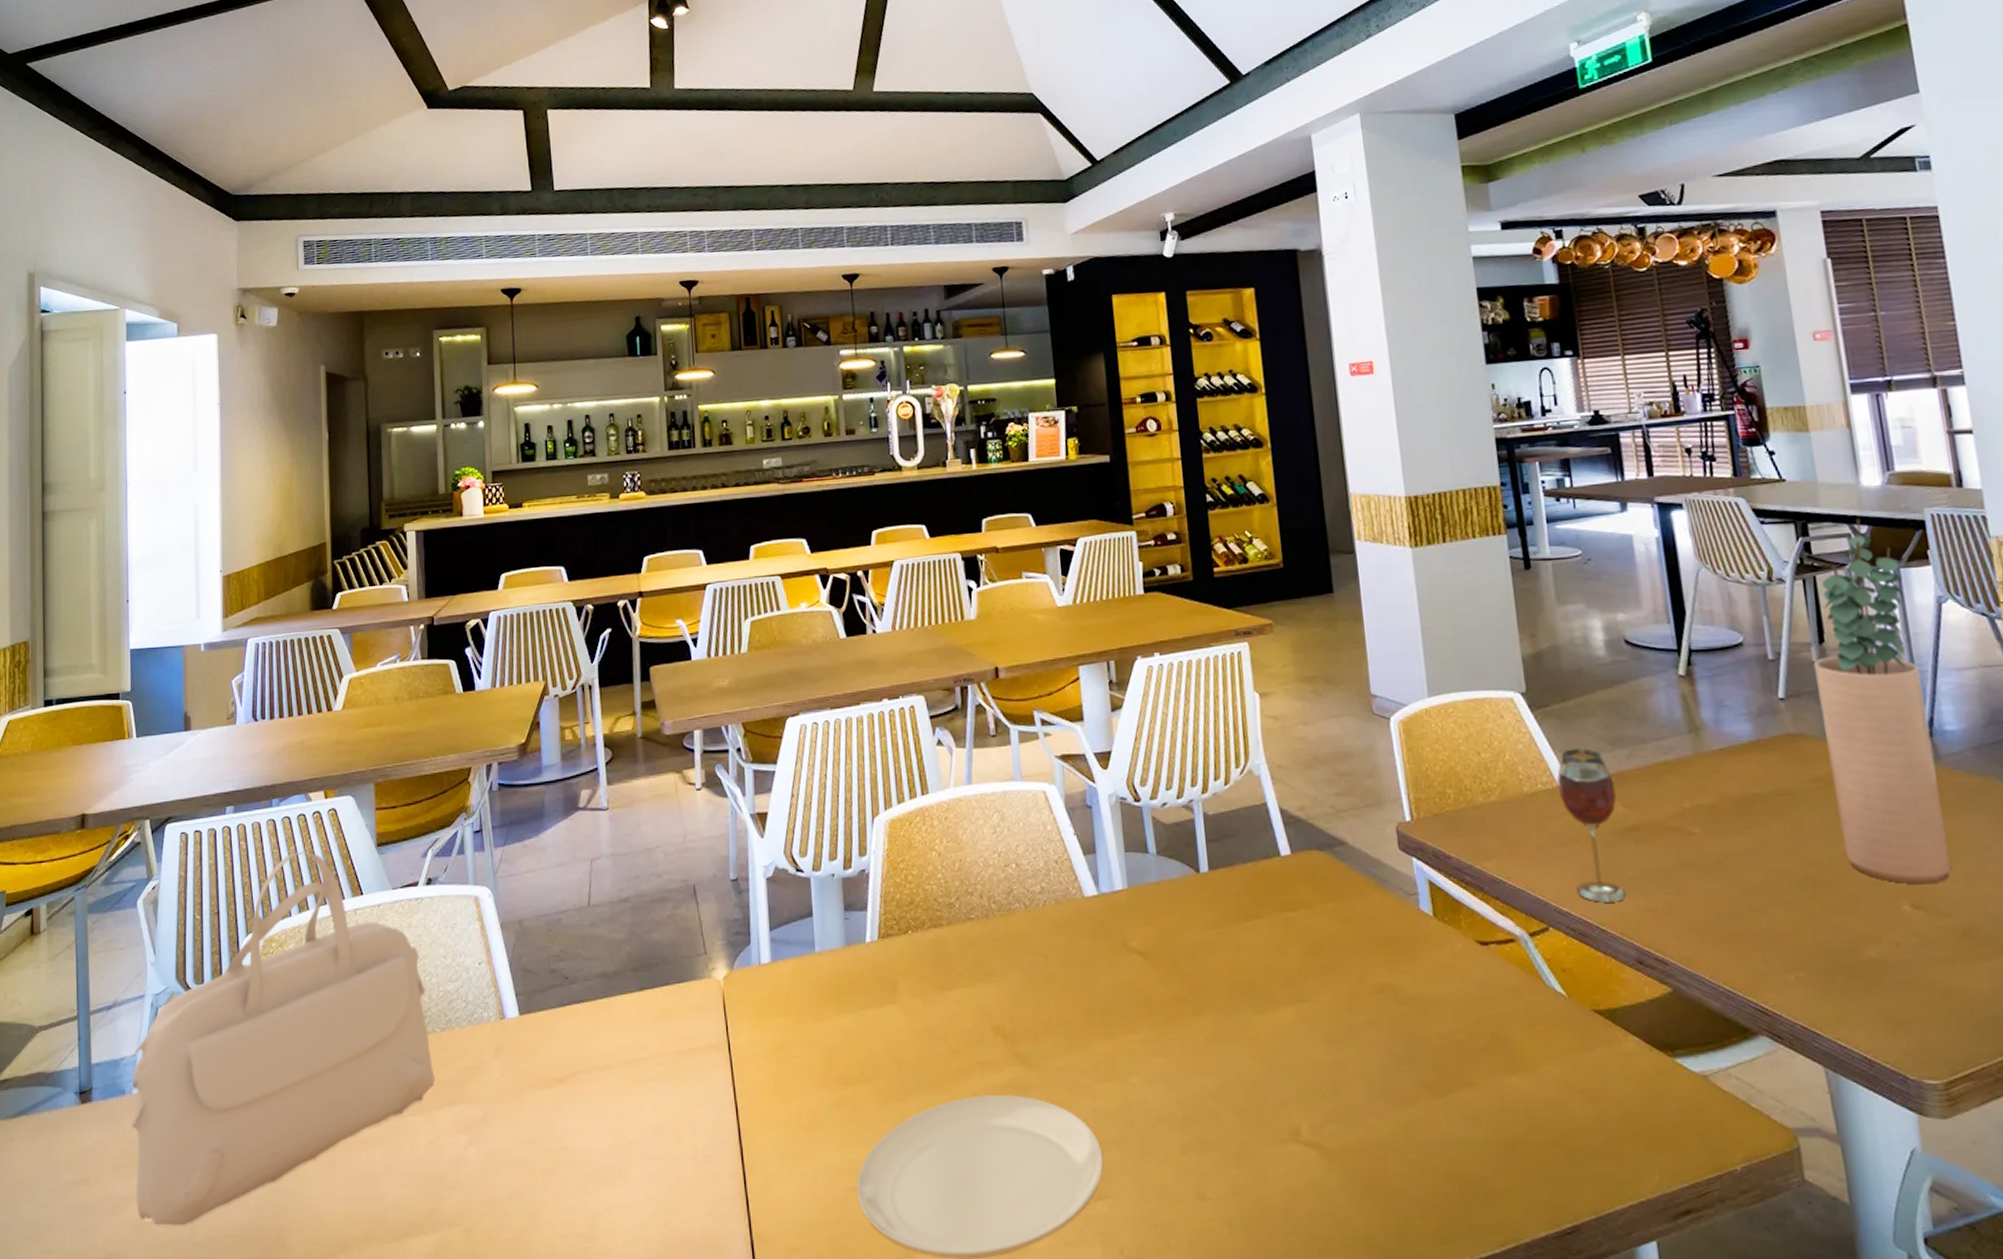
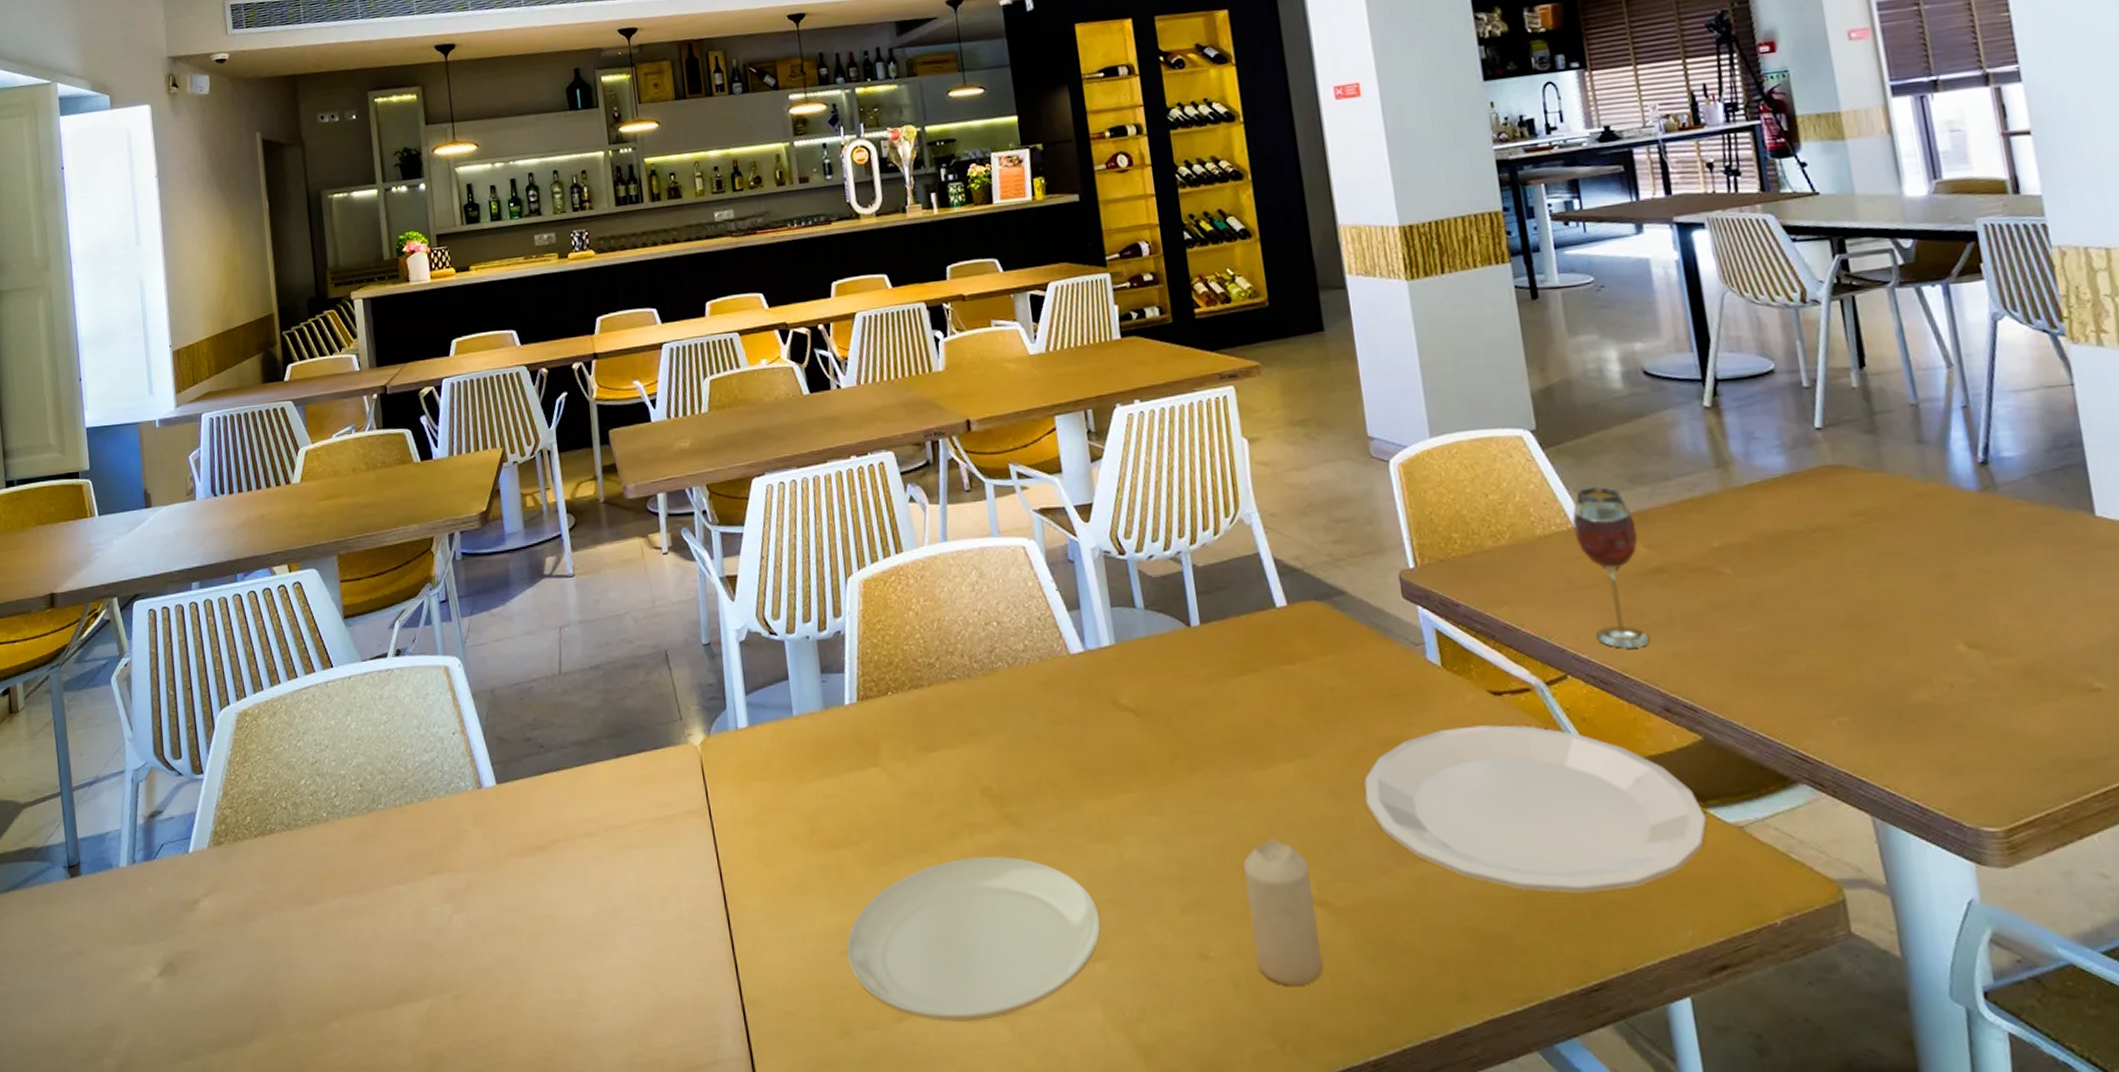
handbag: present [131,851,436,1226] -> none [116,624,417,995]
candle: none [1242,1081,1313,1226] -> present [1243,838,1323,986]
plate: none [1358,974,1675,1139] -> present [1364,725,1707,894]
vase: present [1813,518,1952,885] -> none [1853,232,2012,622]

